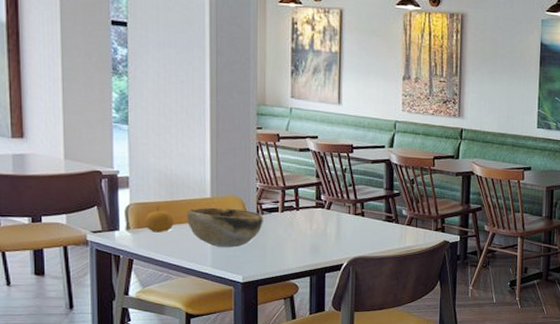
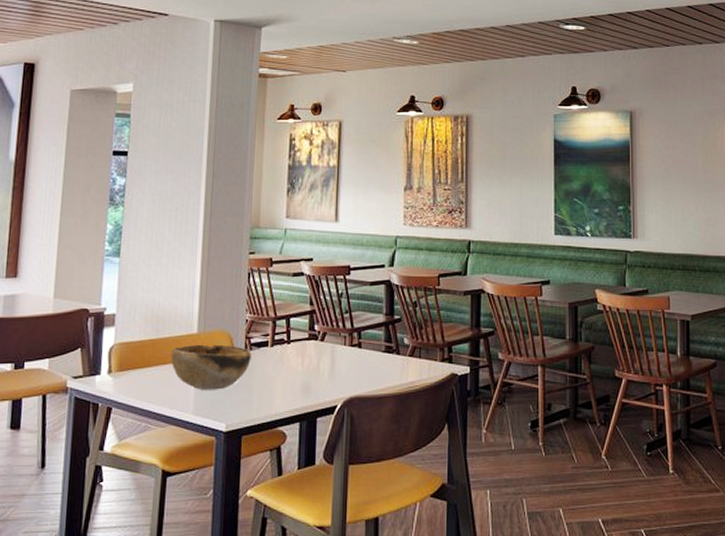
fruit: present [144,206,174,233] -> none [127,345,158,376]

